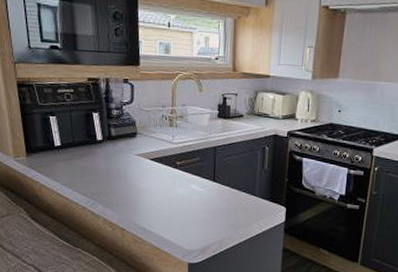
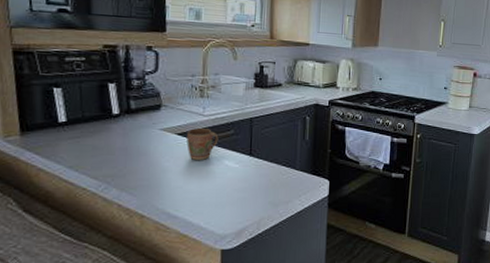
mug: none [158,155,186,183] -> present [187,128,219,160]

